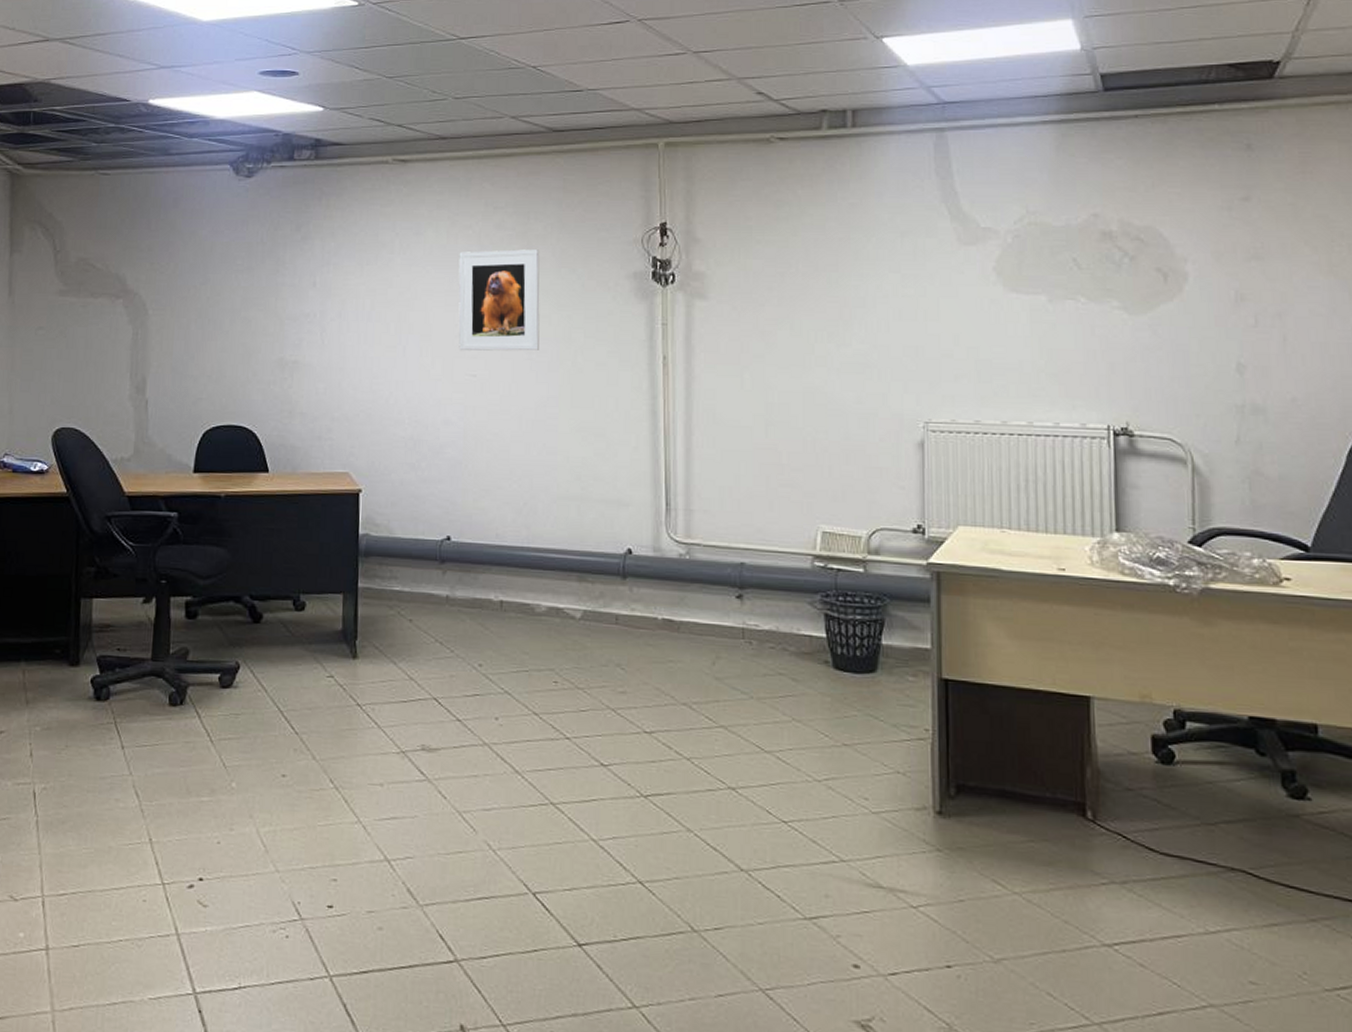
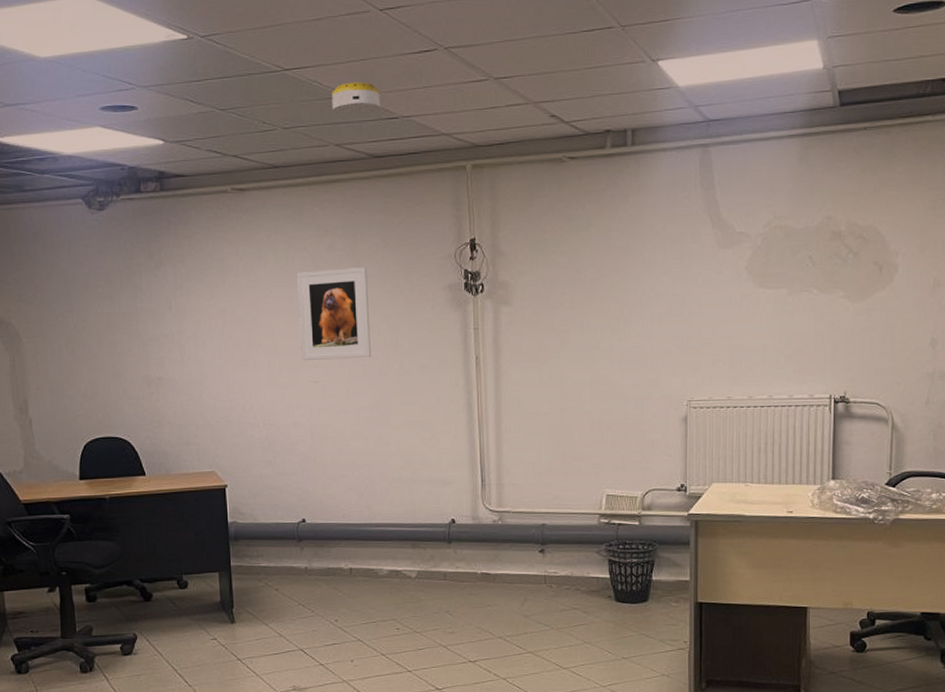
smoke detector: none [510,52,564,87] -> present [332,82,381,115]

